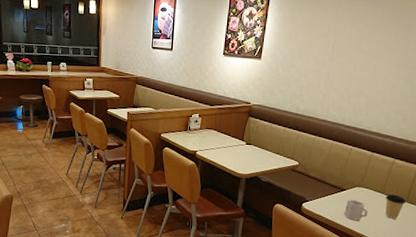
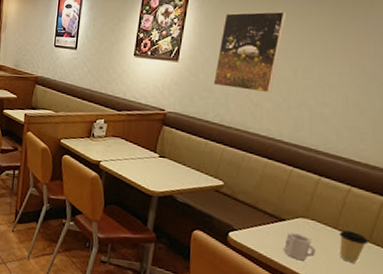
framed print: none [290,12,350,85] -> present [213,11,287,93]

